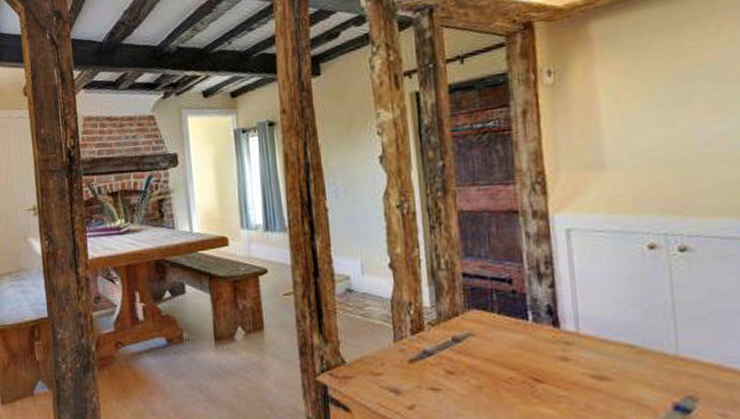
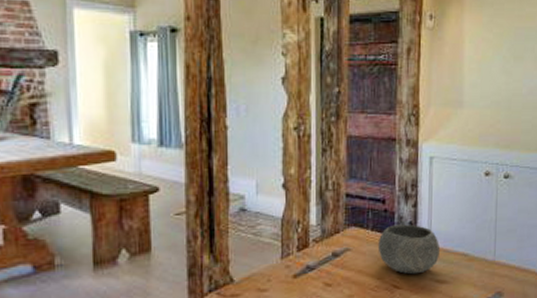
bowl: none [507,307,594,367] -> present [377,224,441,275]

